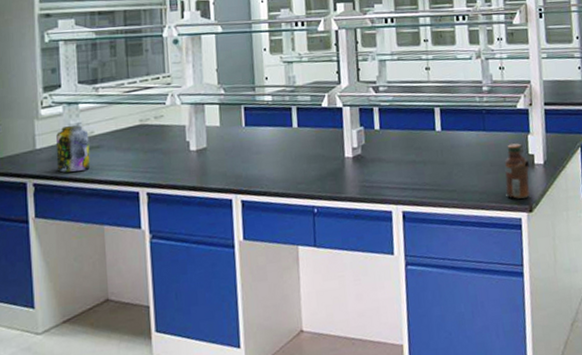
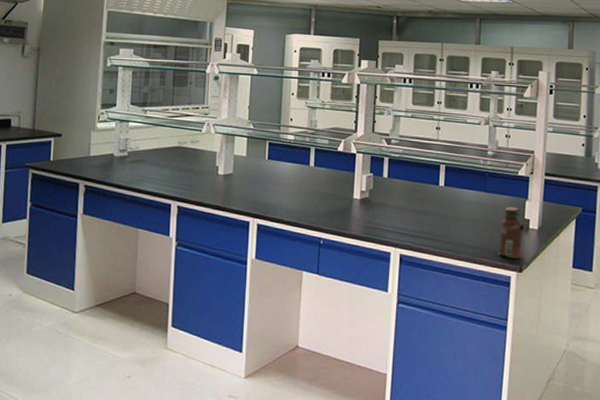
jar: present [55,125,91,173] -> none [105,140,135,179]

